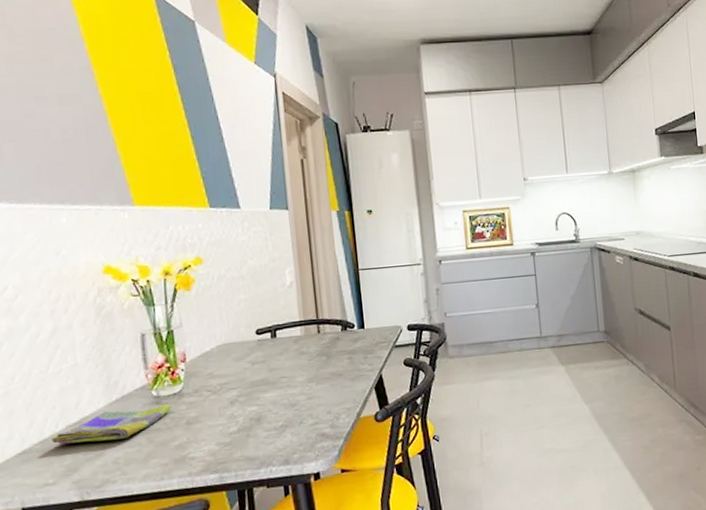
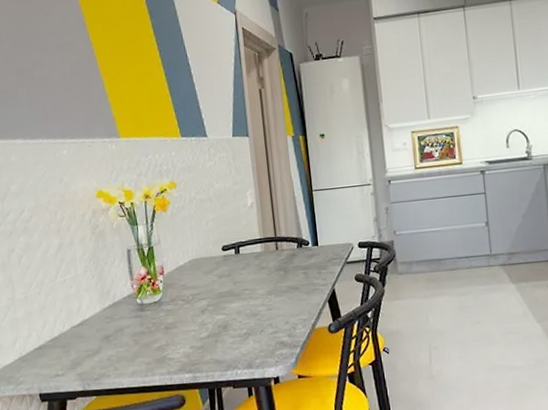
dish towel: present [52,404,172,445] -> none [60,311,153,343]

